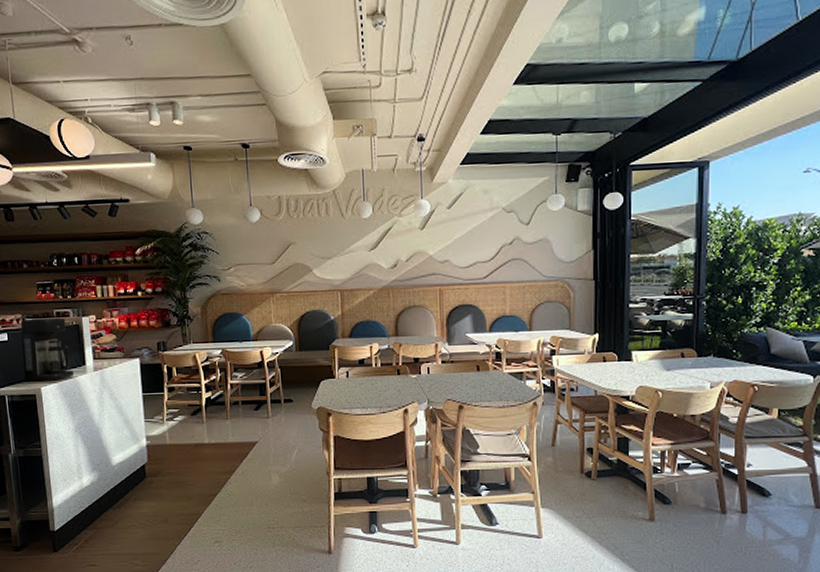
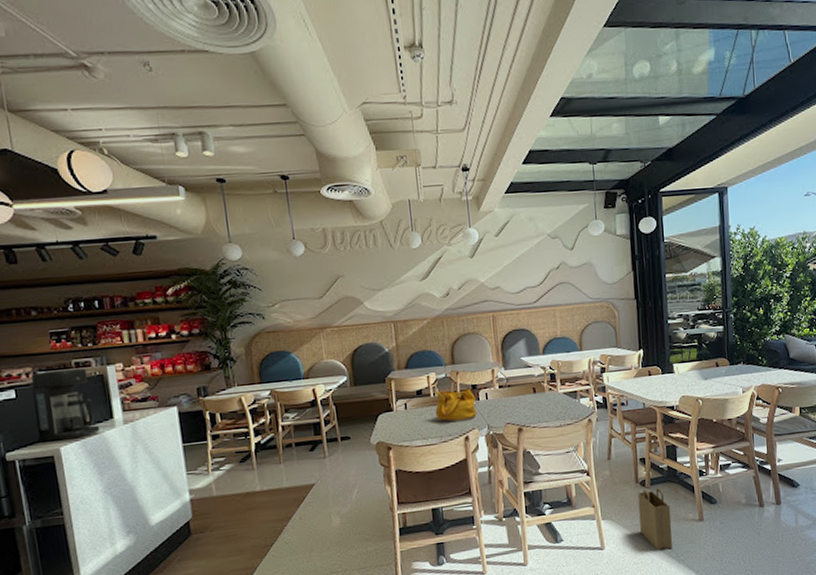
handbag: none [376,358,417,393] -> present [434,385,477,422]
shopping bag: none [582,481,618,547] -> present [637,488,672,551]

